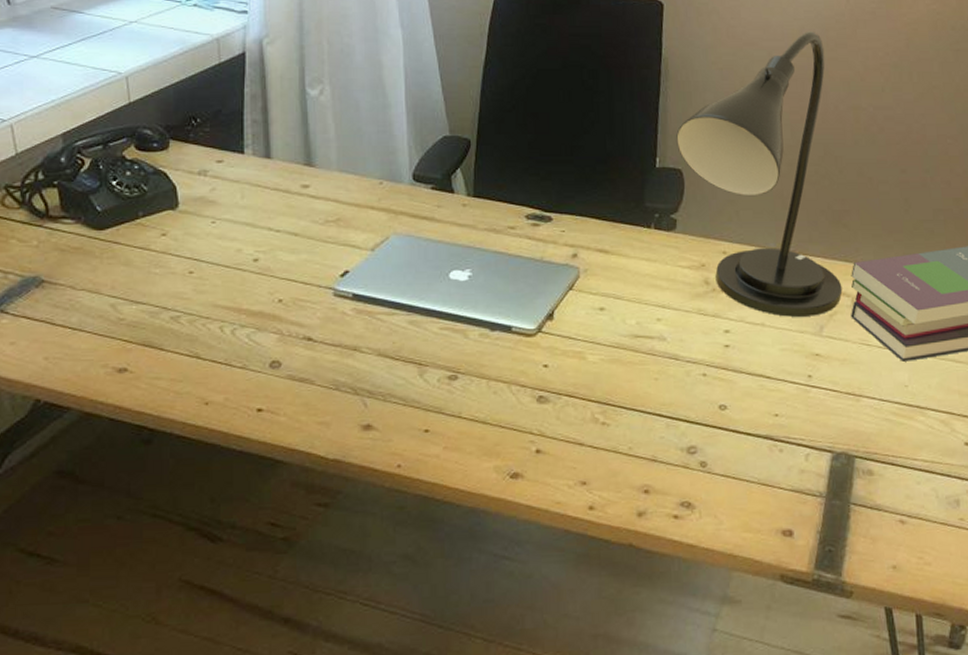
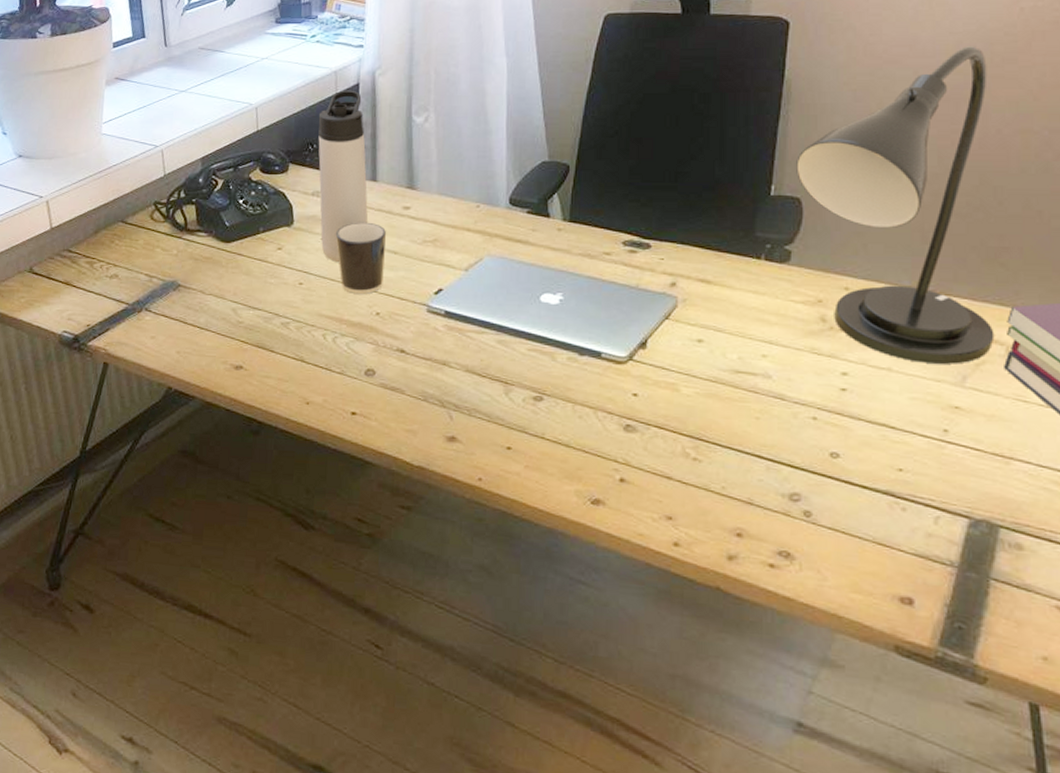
thermos bottle: none [201,59,264,247] -> present [318,90,369,262]
mug: none [228,202,284,280] -> present [335,222,386,294]

